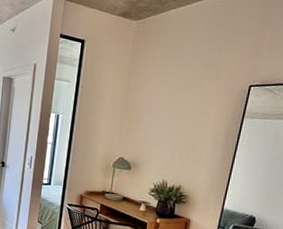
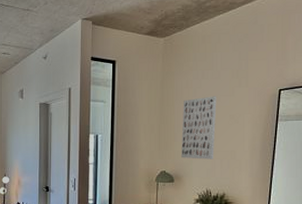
wall art: none [141,86,185,151] -> present [181,96,217,159]

